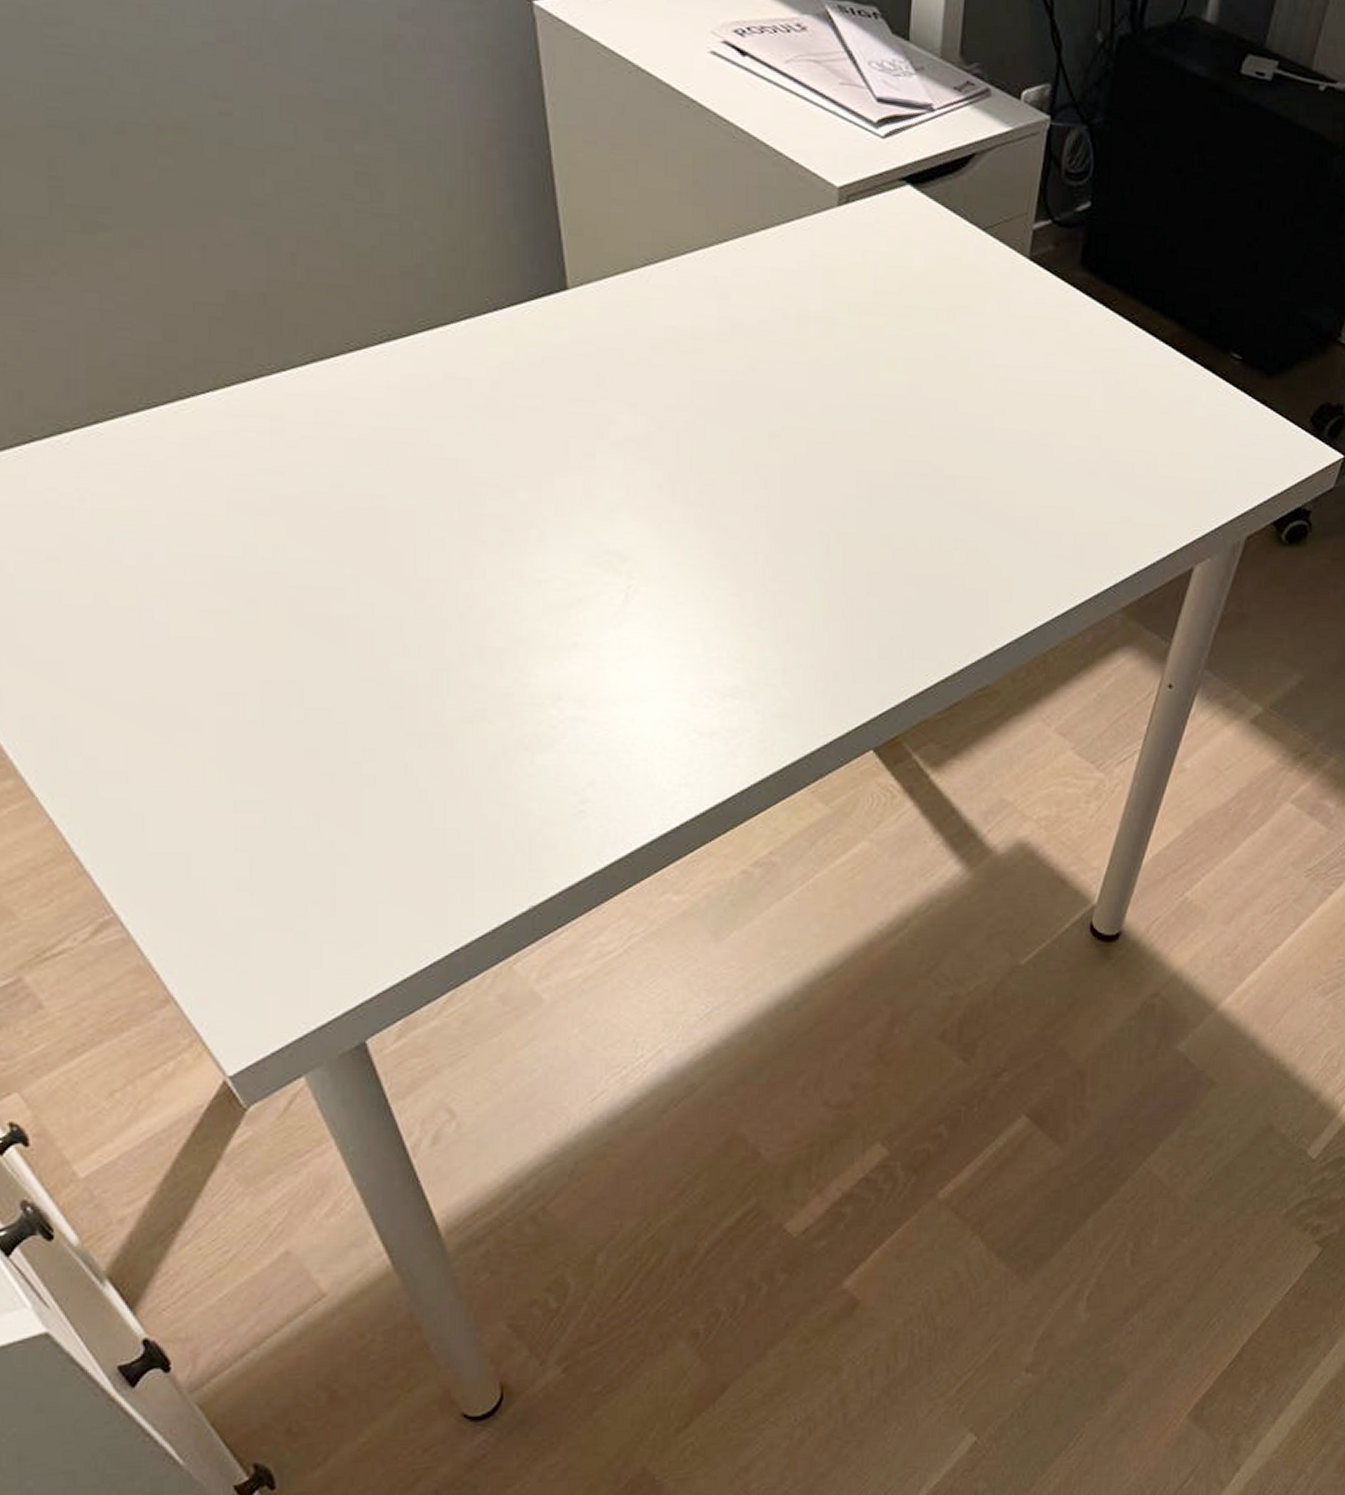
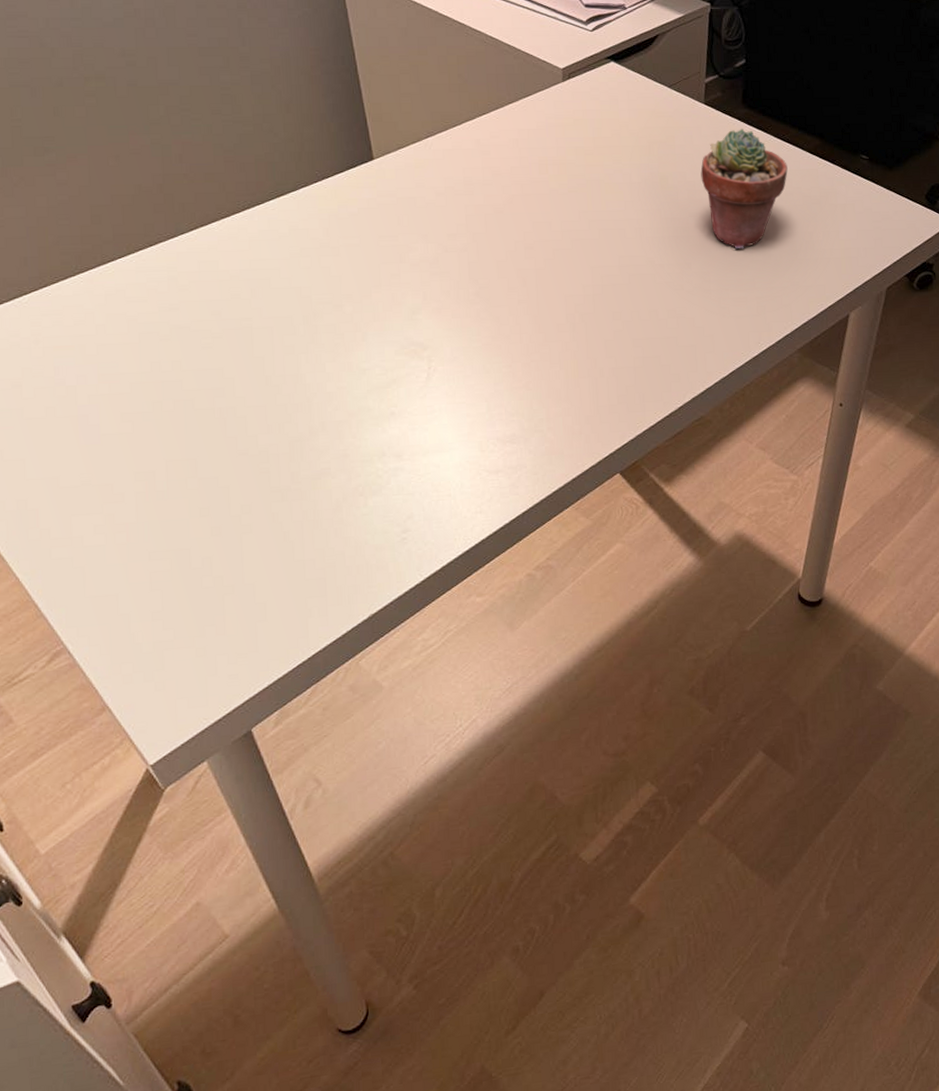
potted succulent: none [1015,298,1133,466] -> present [700,128,788,250]

